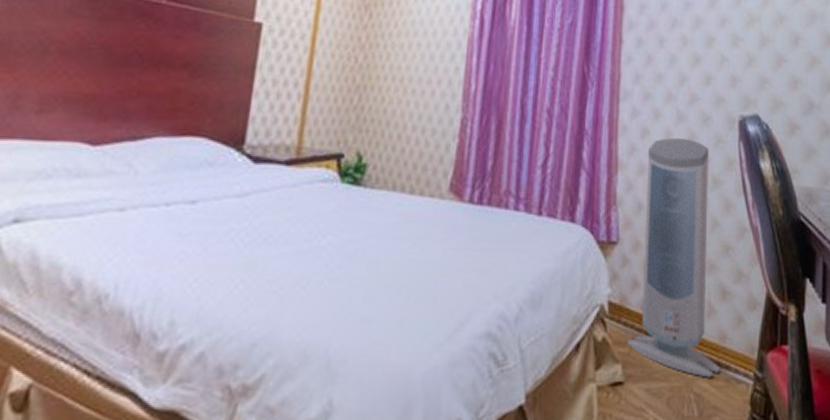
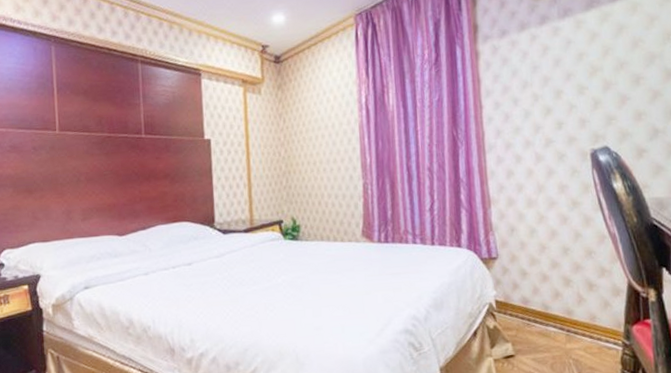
air purifier: present [627,138,721,378] -> none [514,174,593,348]

